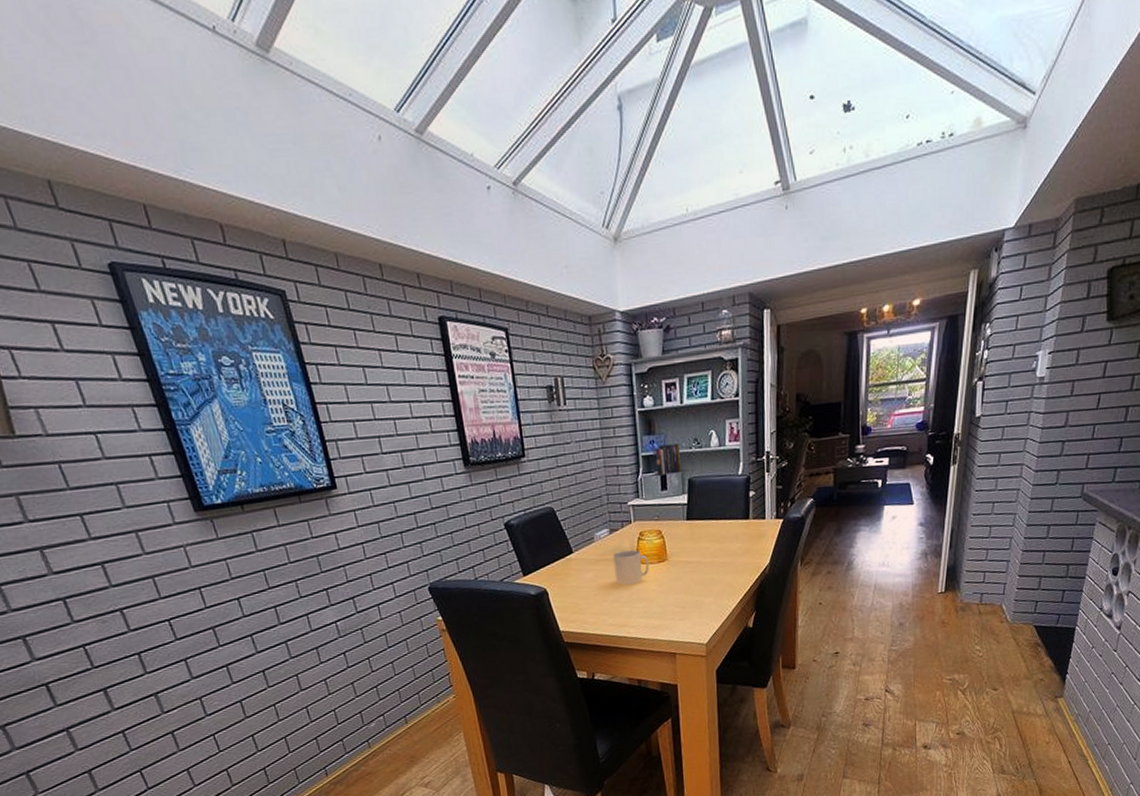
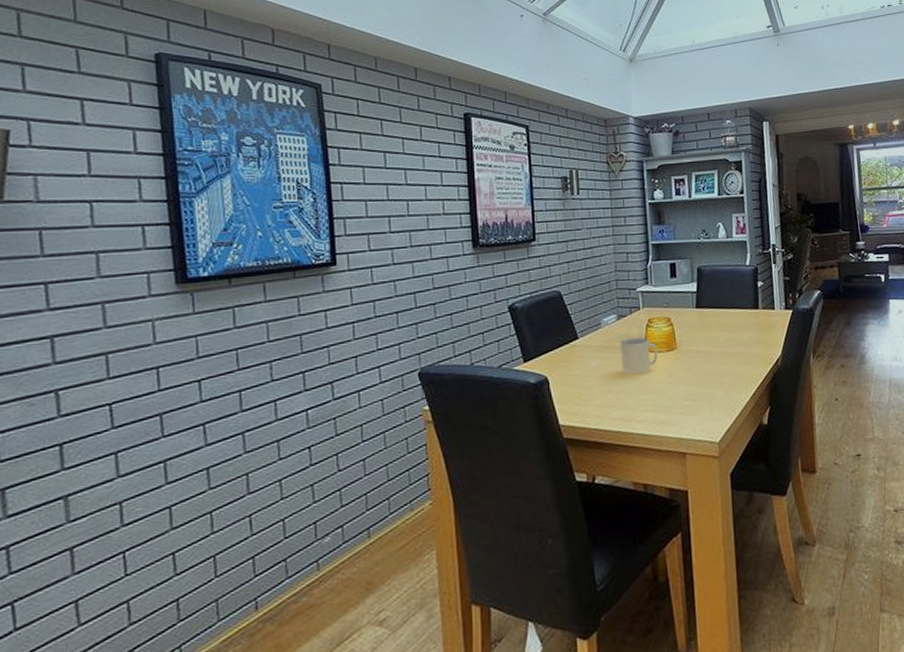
books: present [652,443,681,476] -> none [661,234,690,263]

